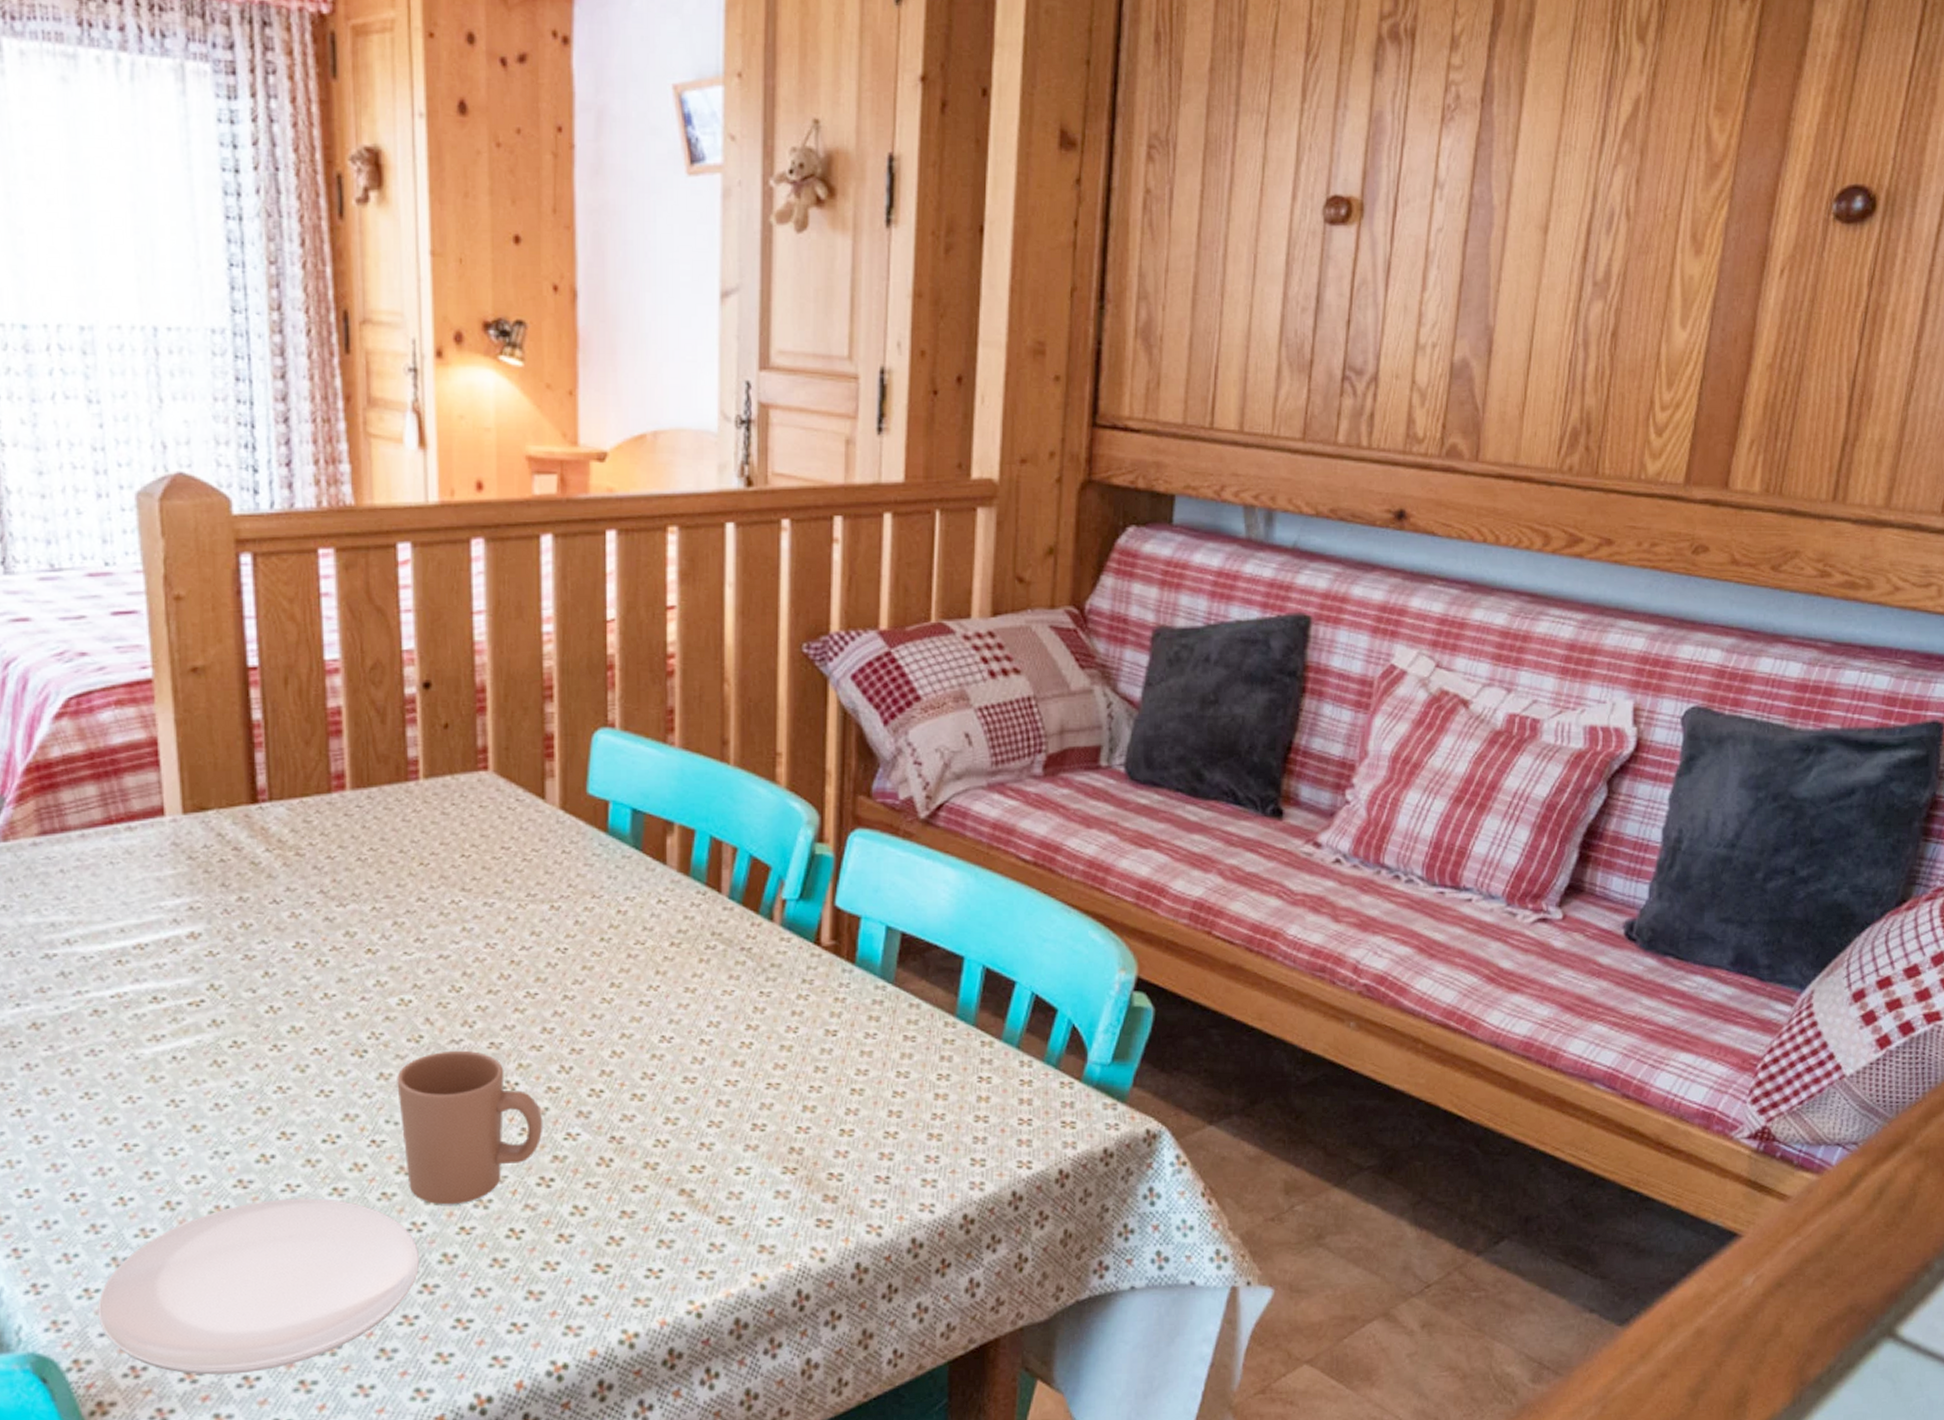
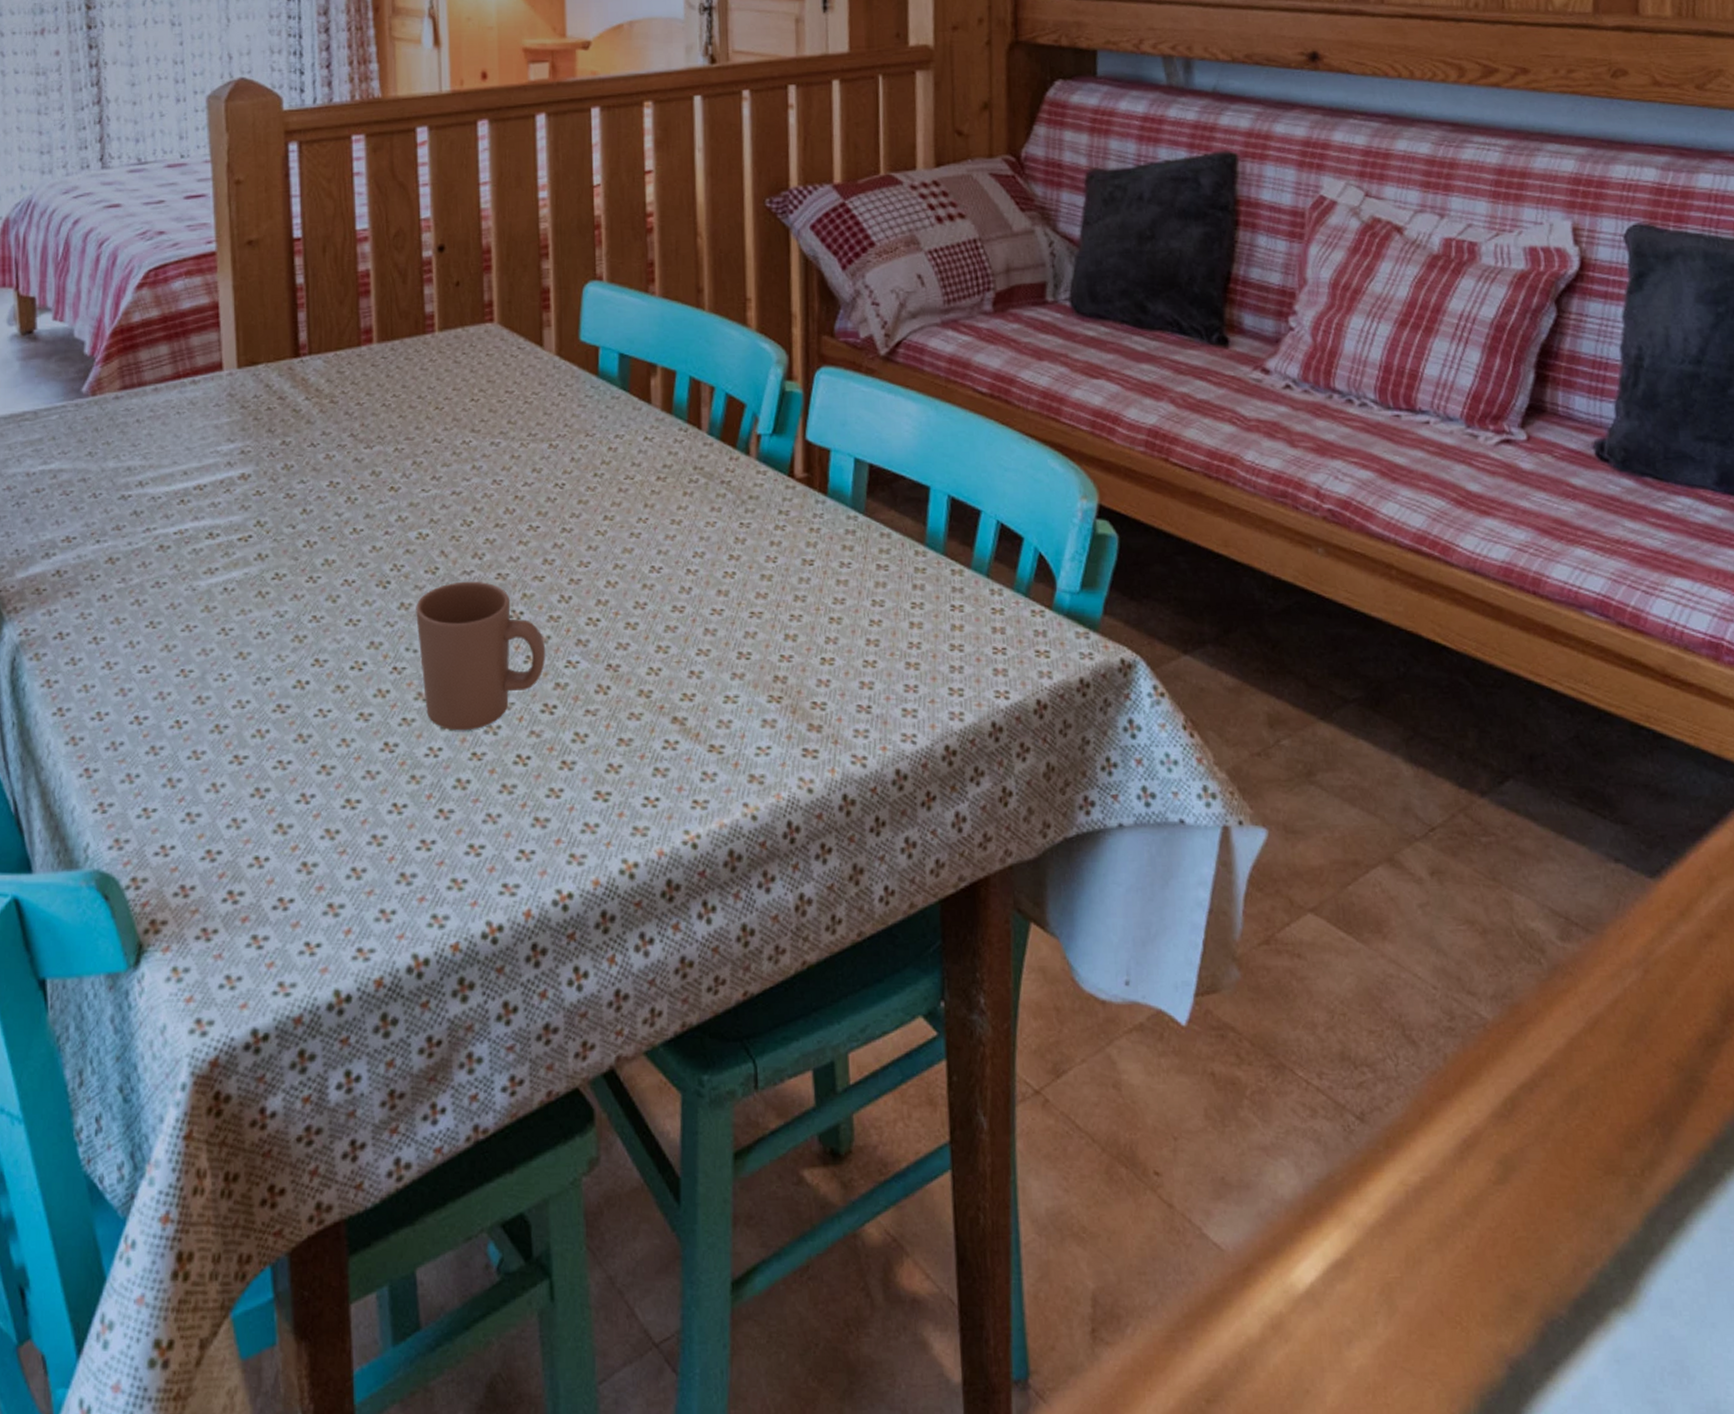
plate: present [98,1198,420,1375] -> none [154,723,436,896]

